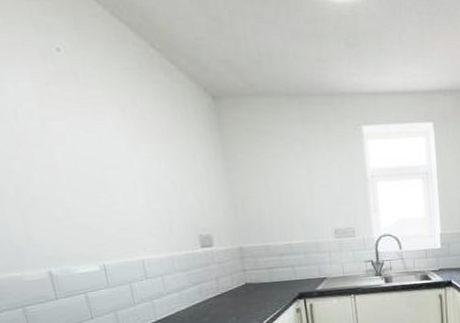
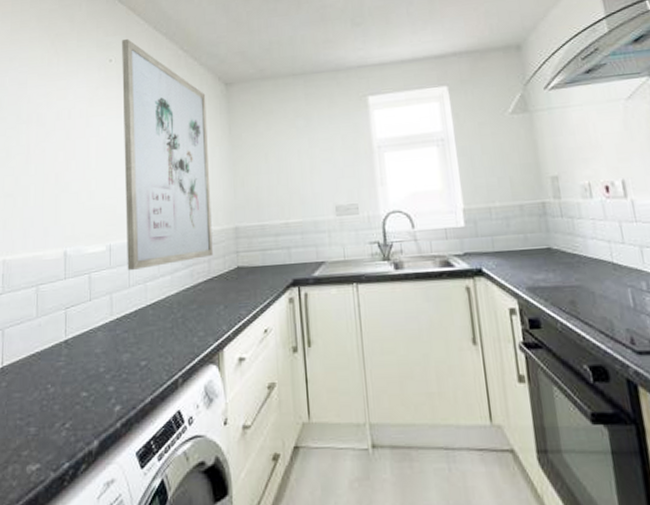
wall art: none [69,22,220,289] -> present [122,38,213,270]

